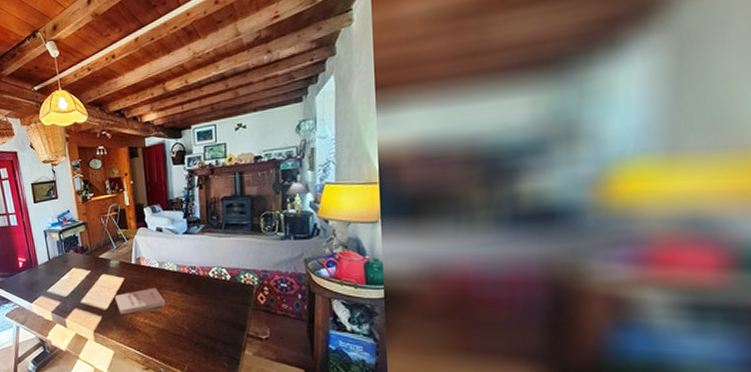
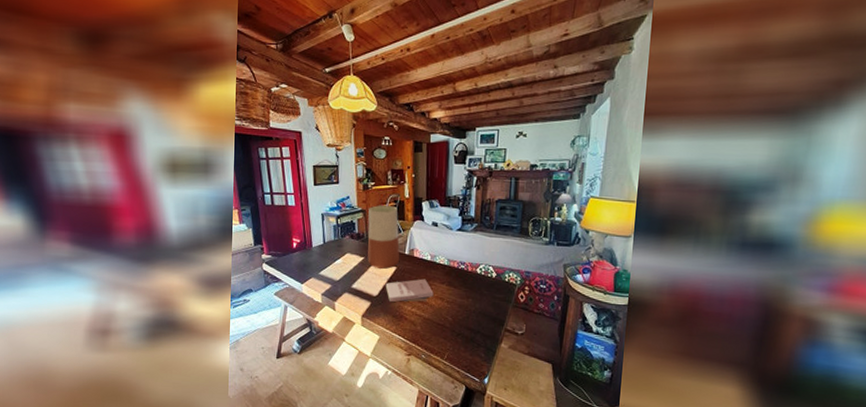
vase: none [90,215,127,281] -> present [367,205,400,269]

